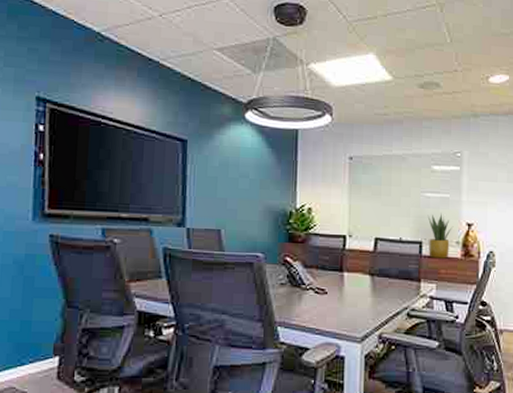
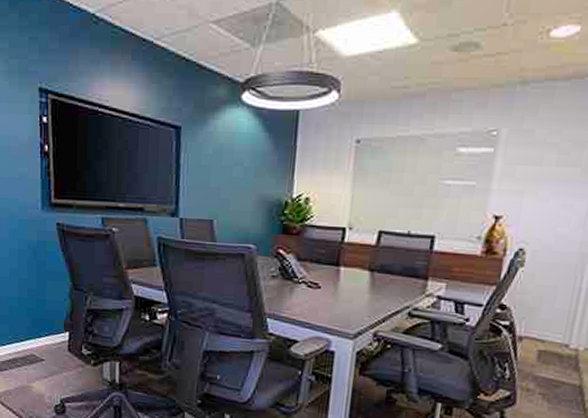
planter: present [427,213,454,258] -> none [441,203,476,255]

